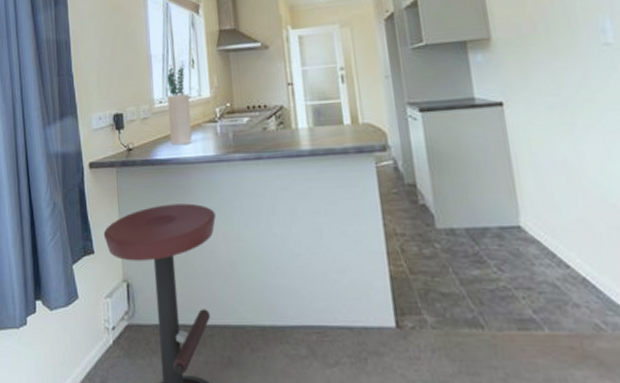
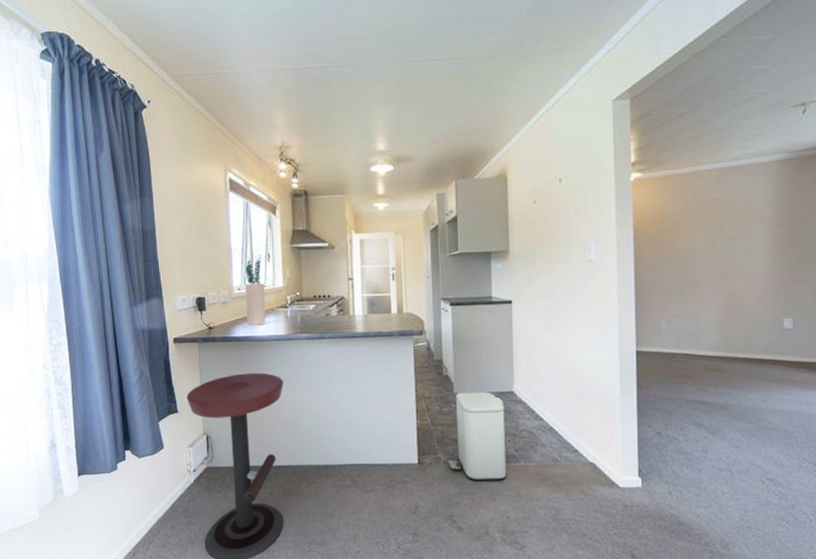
pedal bin: none [437,226,526,357] -> present [448,392,507,482]

